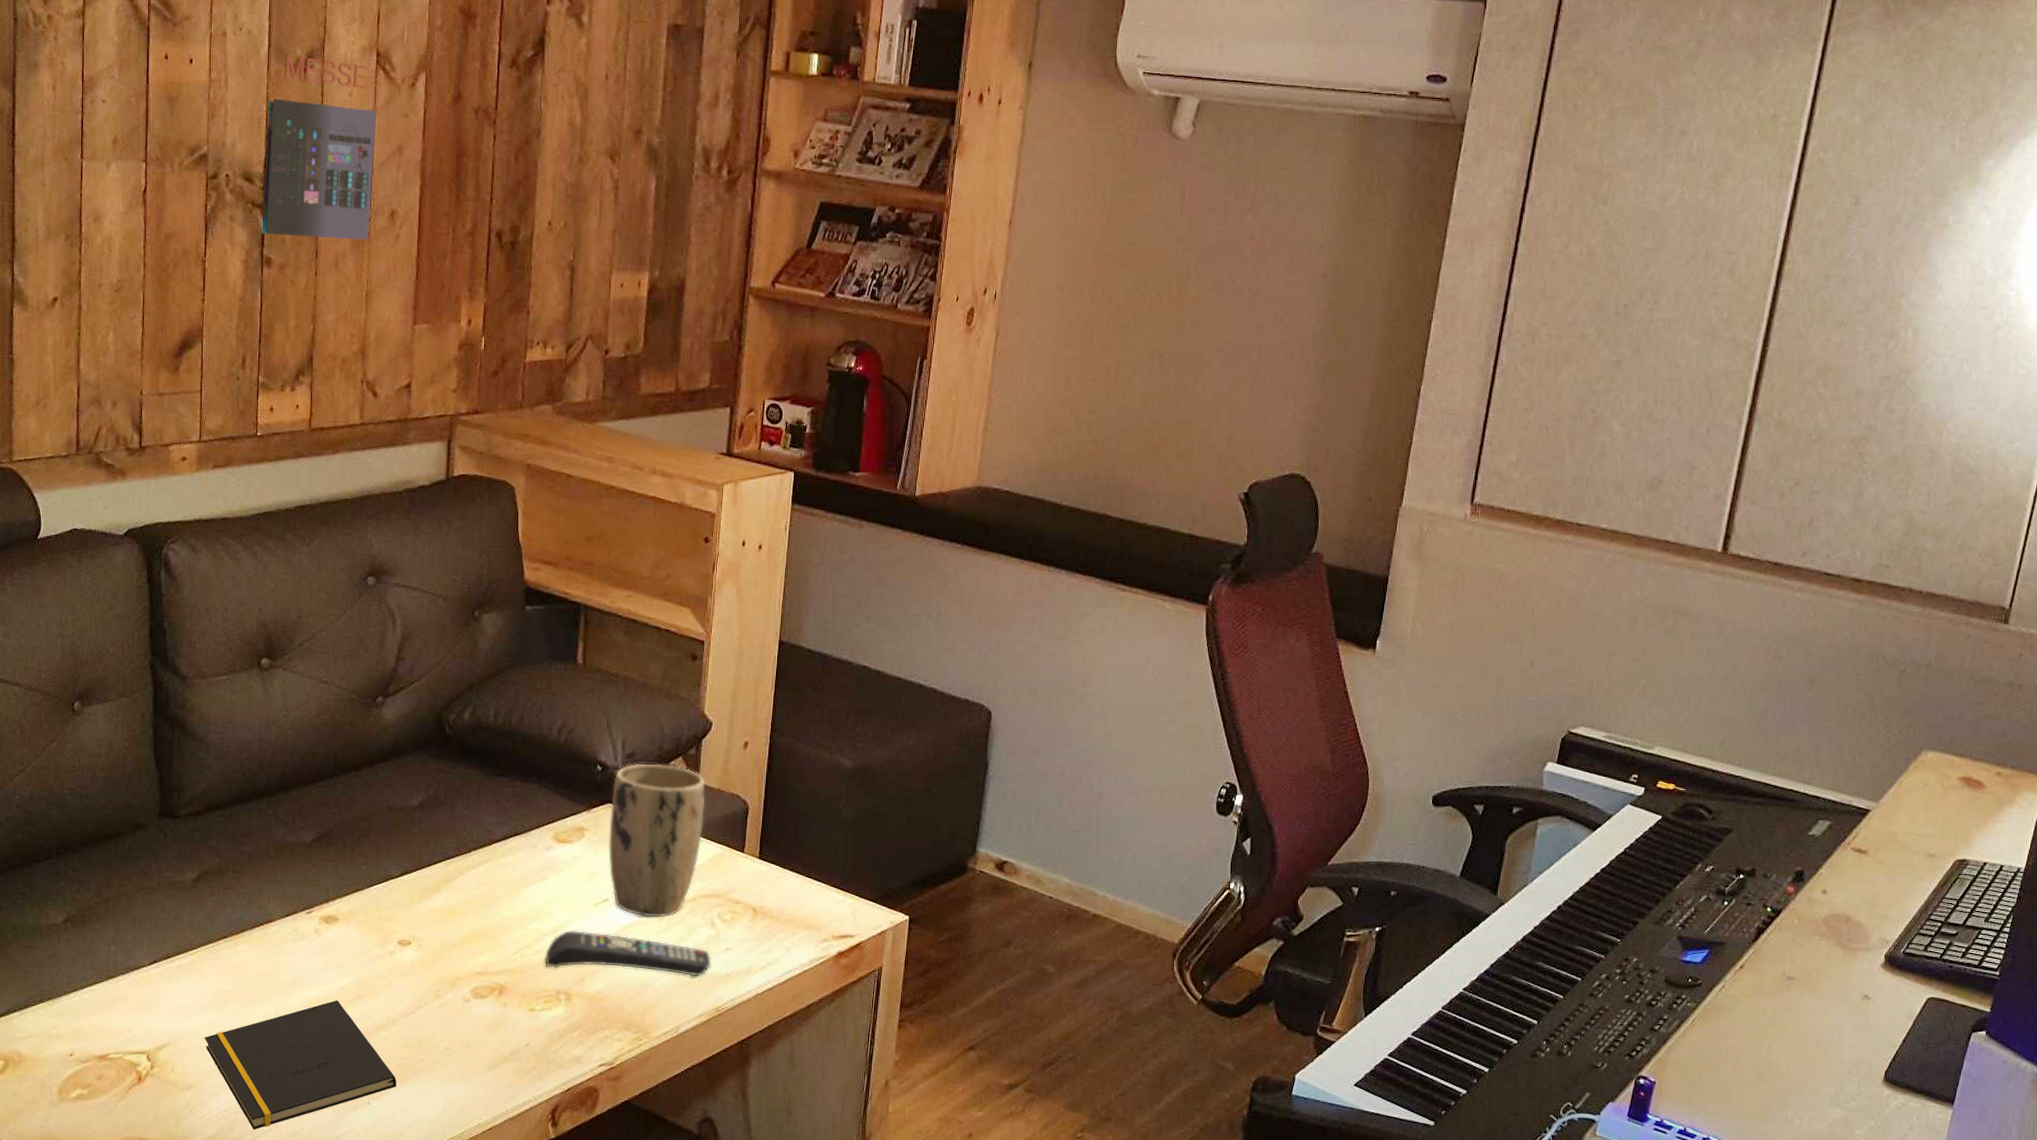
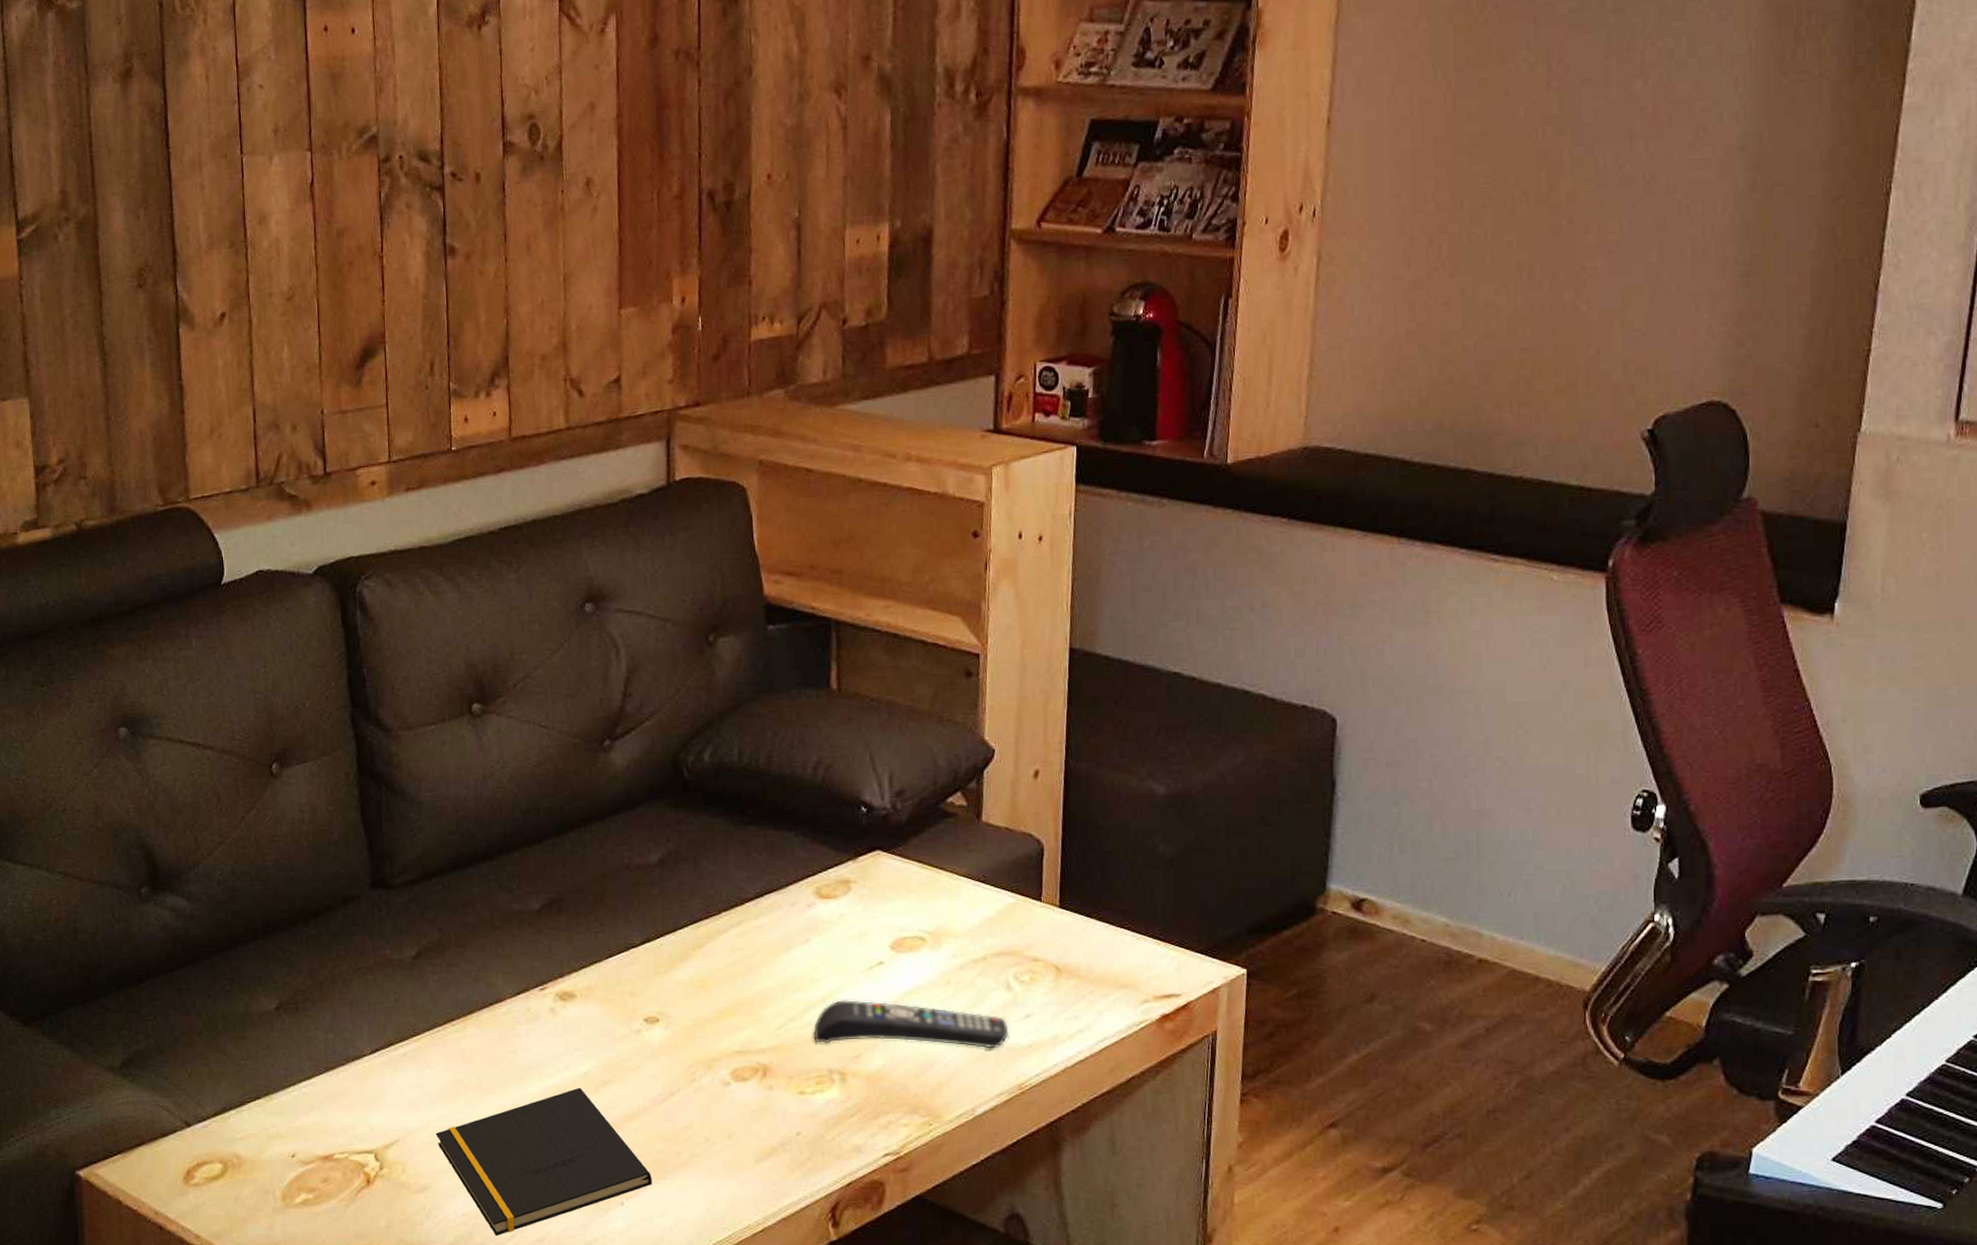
album cover: present [261,55,376,240] -> none [440,11,563,220]
plant pot: present [609,763,706,918] -> none [879,801,992,982]

